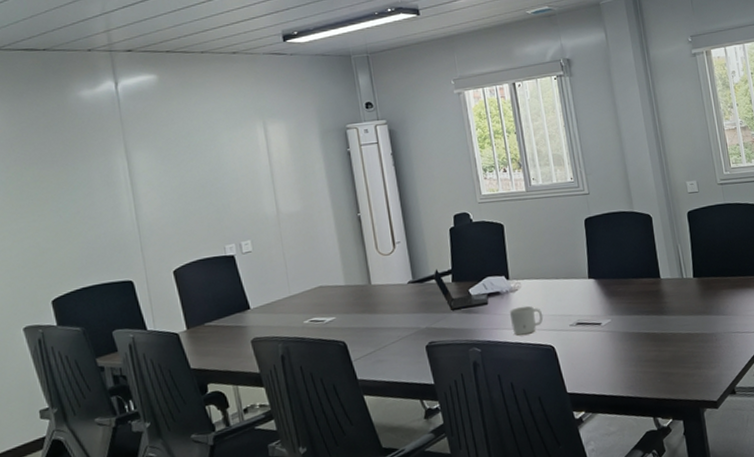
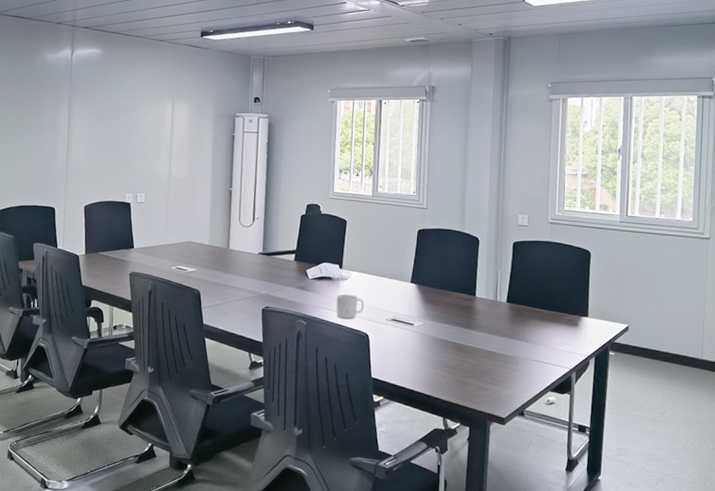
laptop: present [433,269,489,310] -> none [279,247,322,286]

